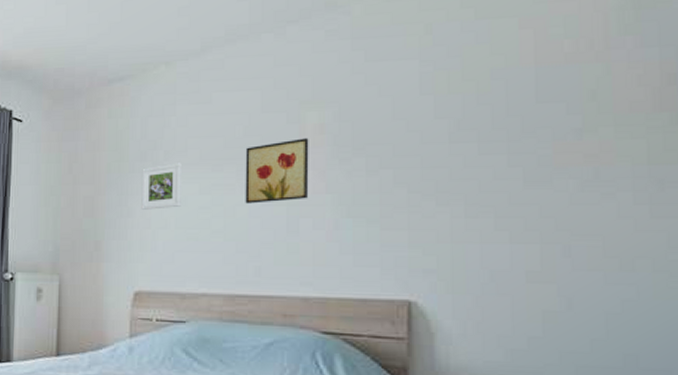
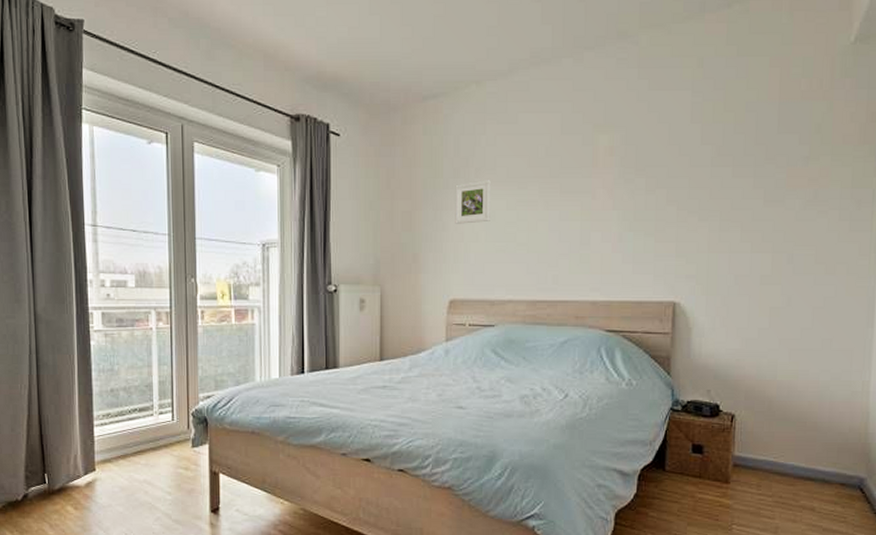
wall art: present [245,138,309,204] -> none [546,159,600,219]

